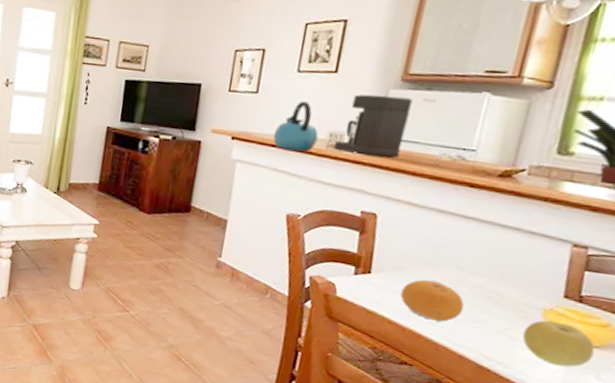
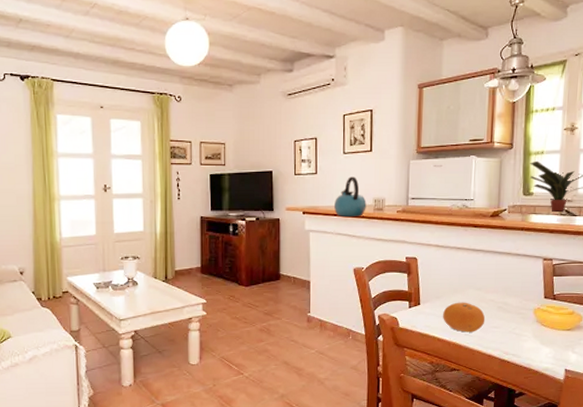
coffee maker: present [334,94,413,158] -> none [379,165,426,214]
fruit: present [522,320,596,367] -> none [525,316,569,349]

